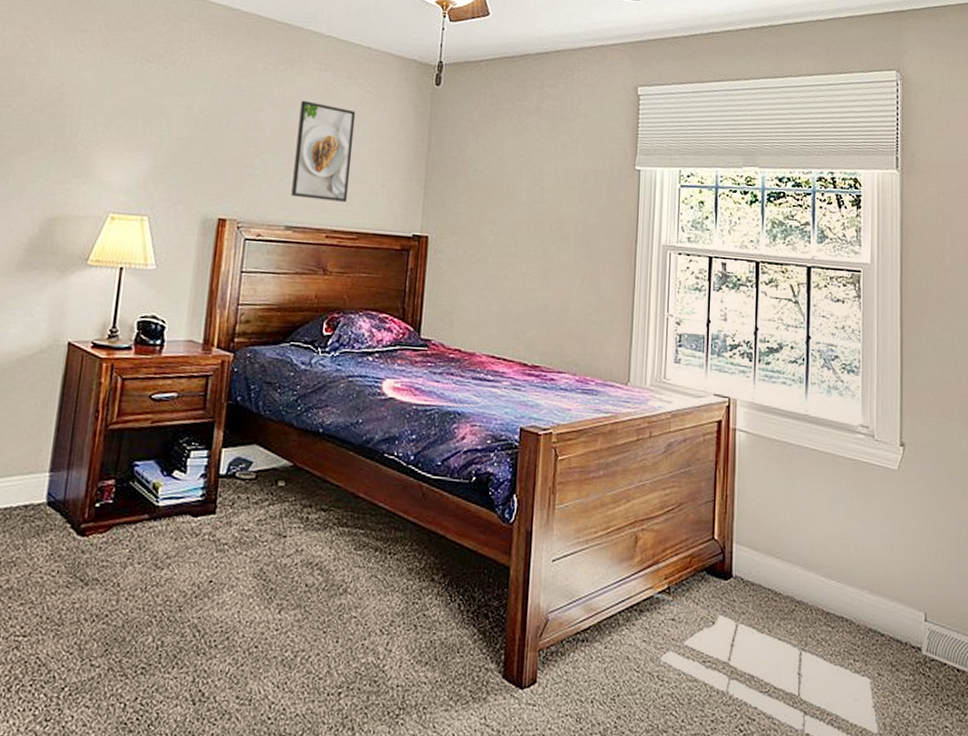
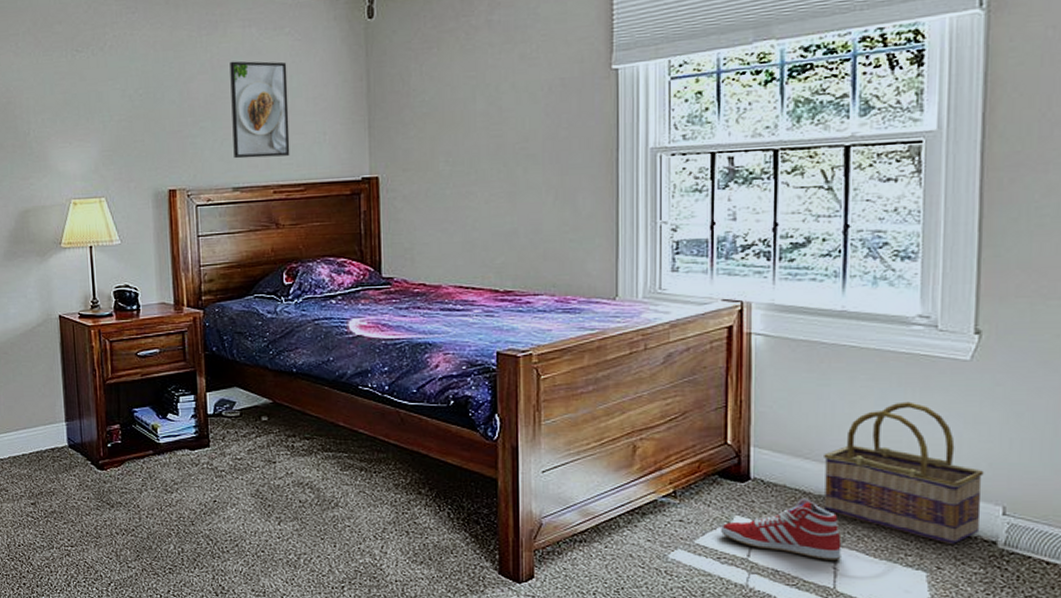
sneaker: none [707,599,805,666] -> present [721,499,842,561]
basket: none [791,505,910,651] -> present [824,401,984,545]

